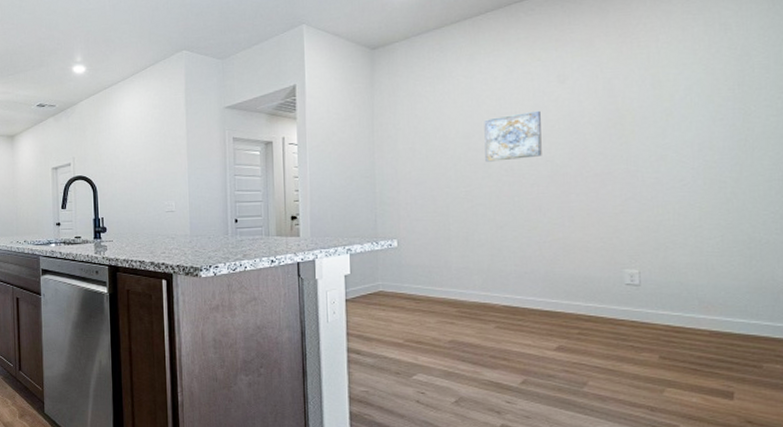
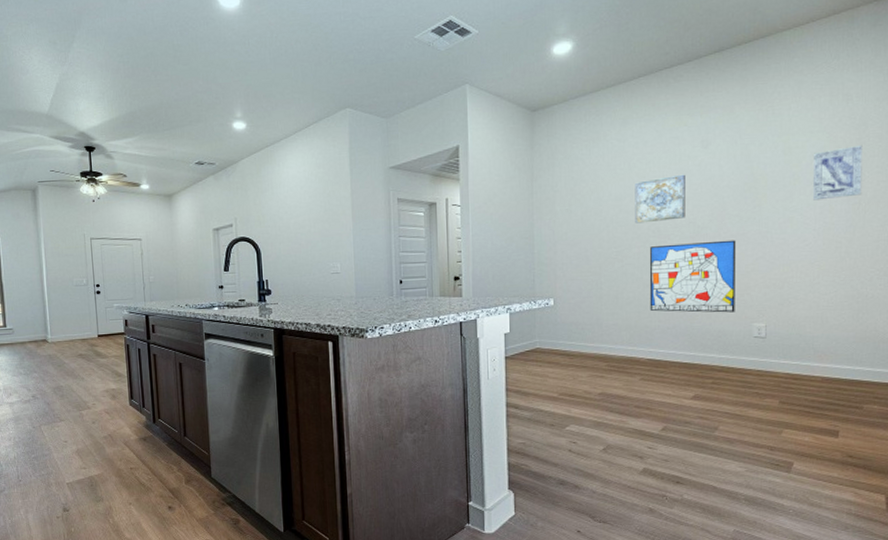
wall art: none [502,179,603,258] -> present [649,240,736,313]
wall art: none [688,76,748,137] -> present [812,144,863,201]

